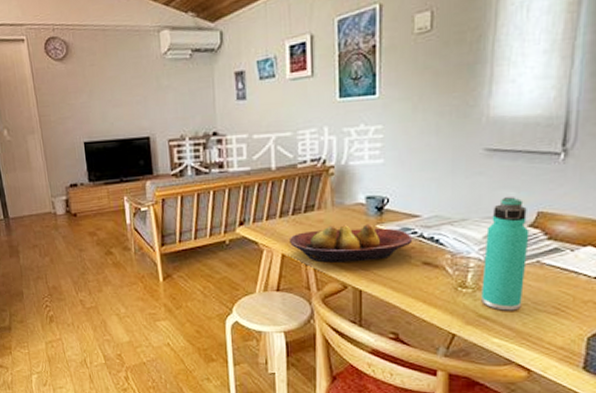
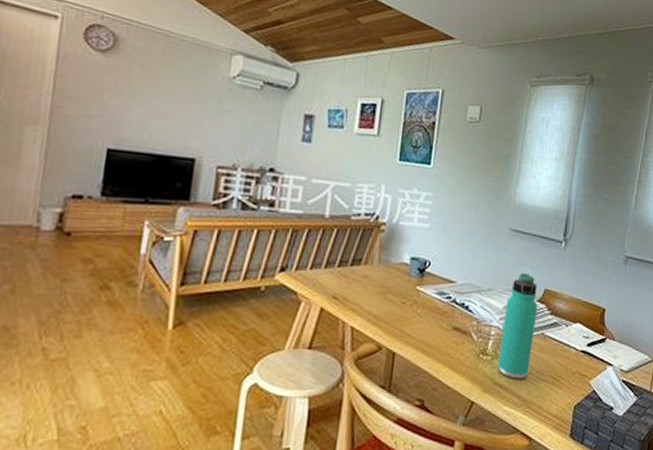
fruit bowl: present [288,224,413,263] -> none [330,282,447,323]

